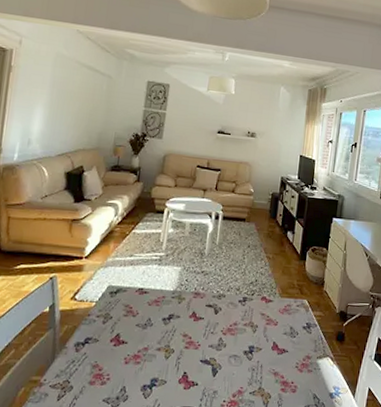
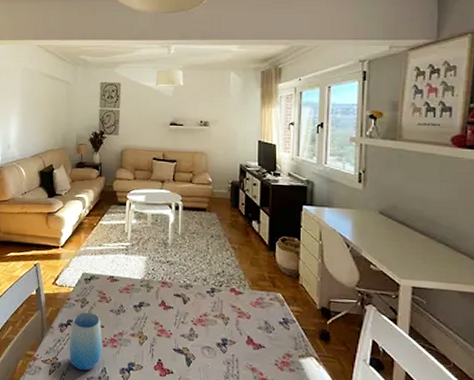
cup: none [82,328,125,392] -> present [68,312,103,371]

